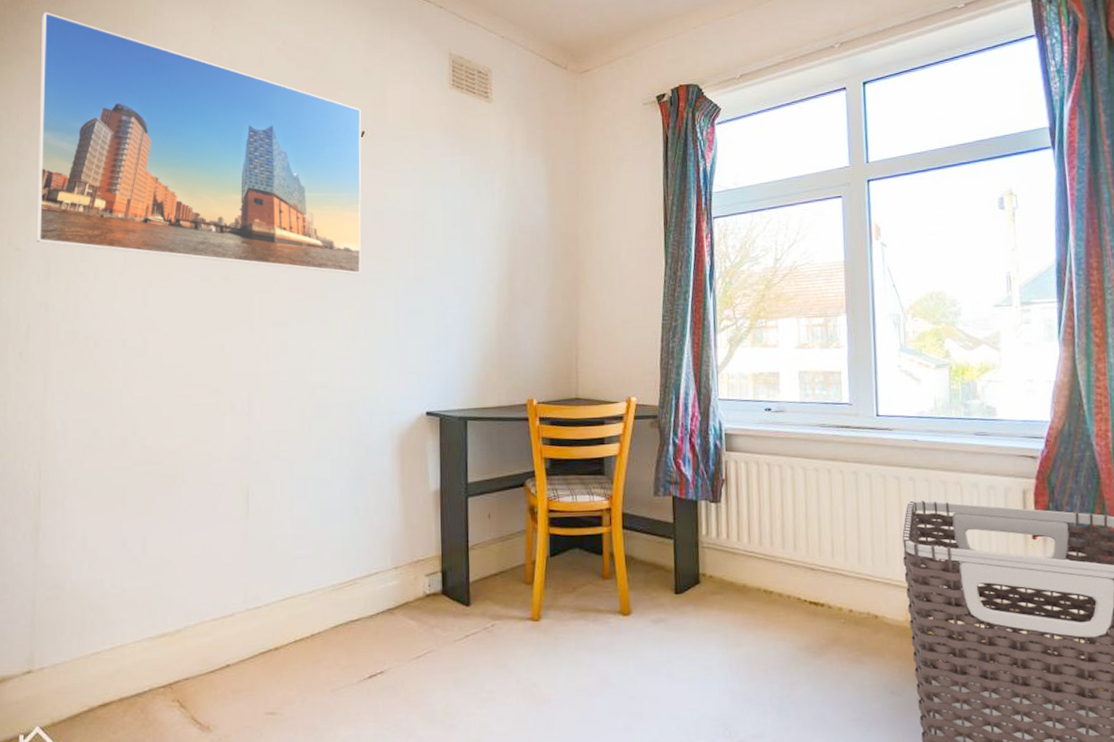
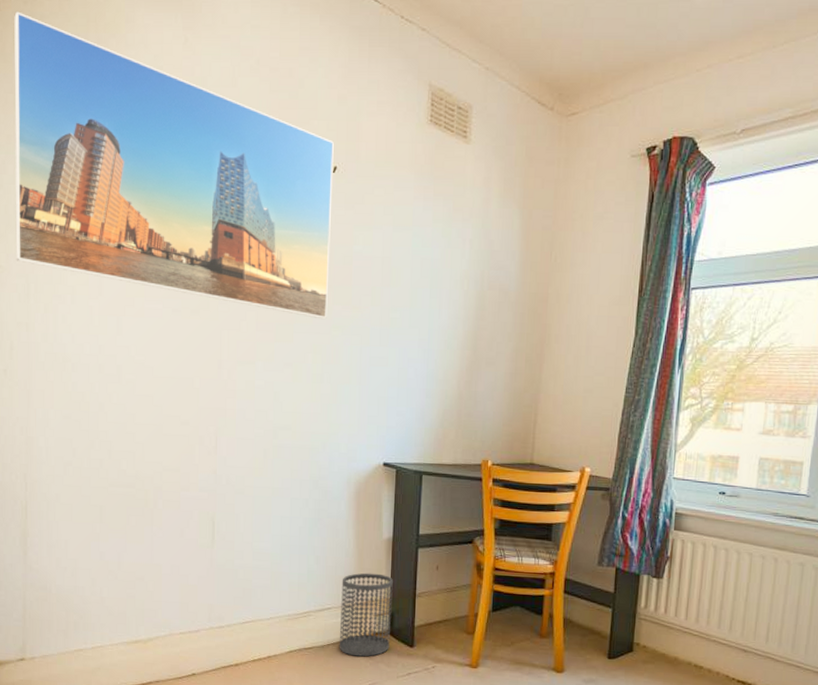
wastebasket: none [389,529,444,623] -> present [339,573,393,657]

